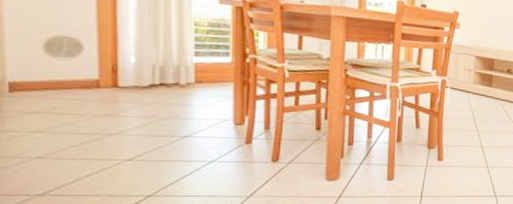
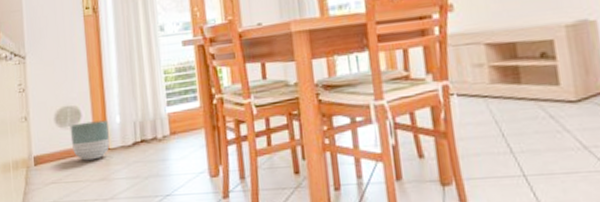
planter: none [65,55,121,96] -> present [70,120,111,161]

